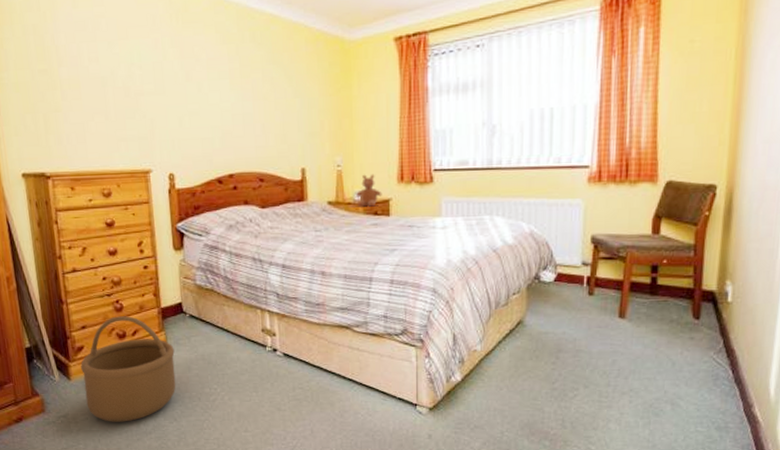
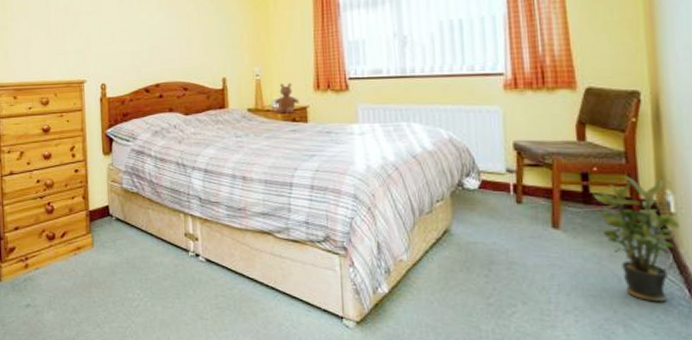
basket: present [80,316,176,422] -> none [11,218,101,326]
potted plant: none [660,267,733,383] -> present [593,175,679,302]

